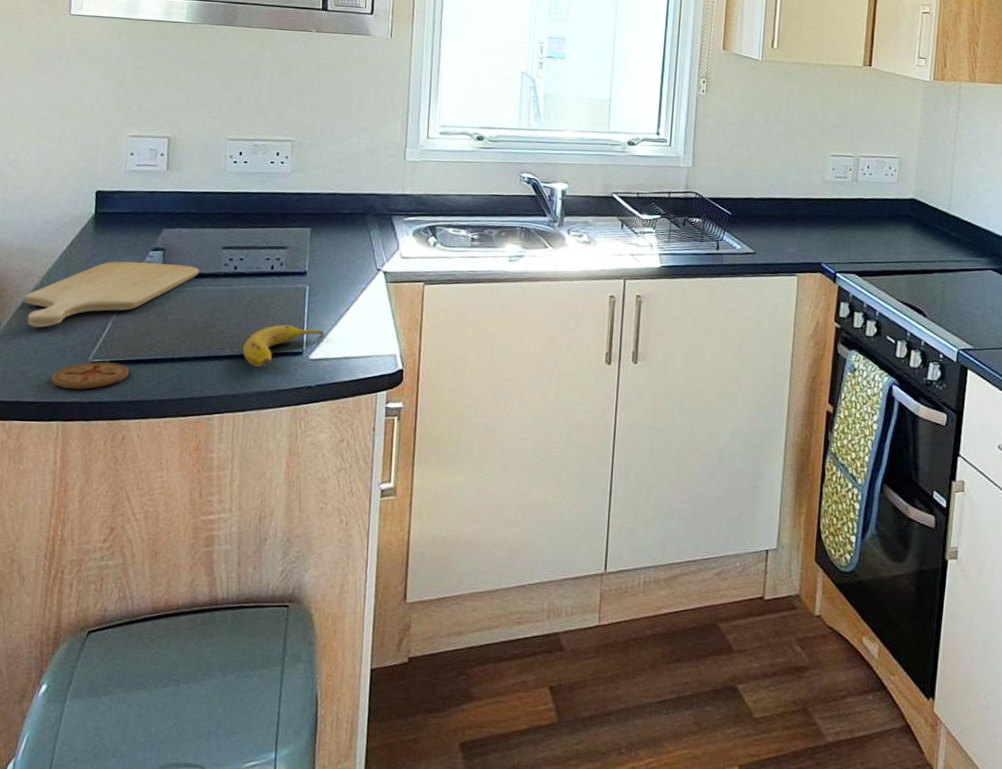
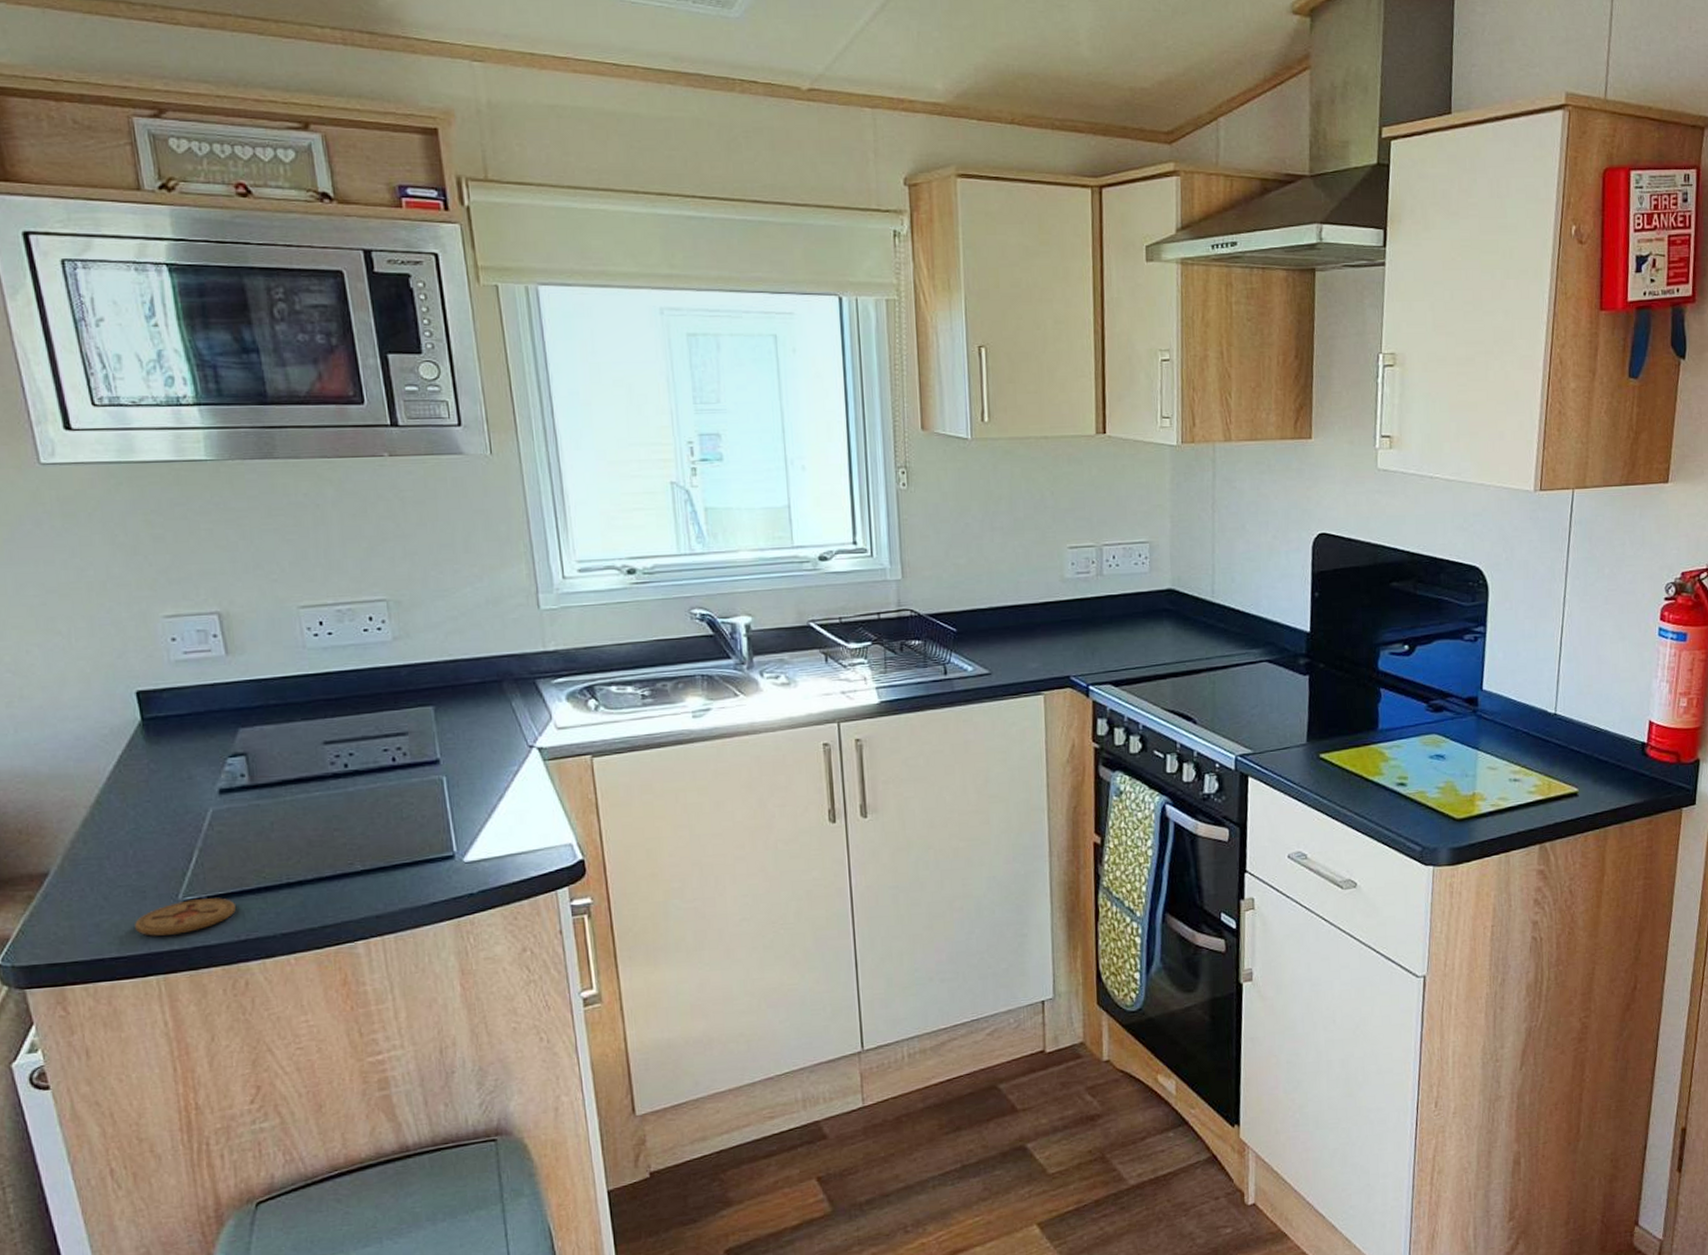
chopping board: present [24,260,200,328] -> none [73,770,300,870]
fruit: present [242,324,325,368] -> none [376,825,478,881]

